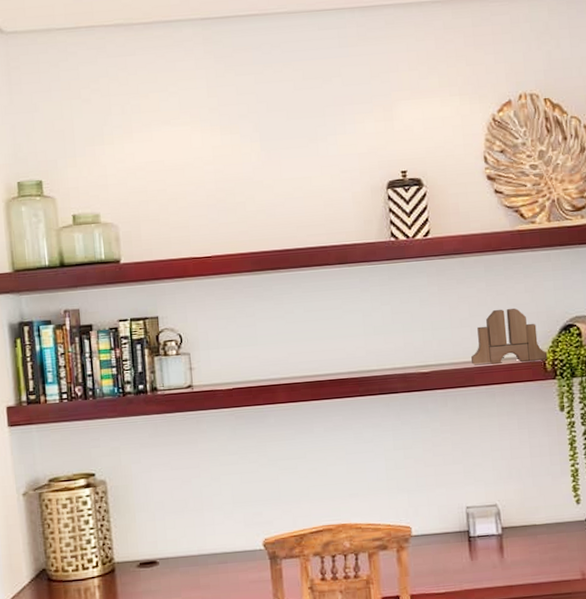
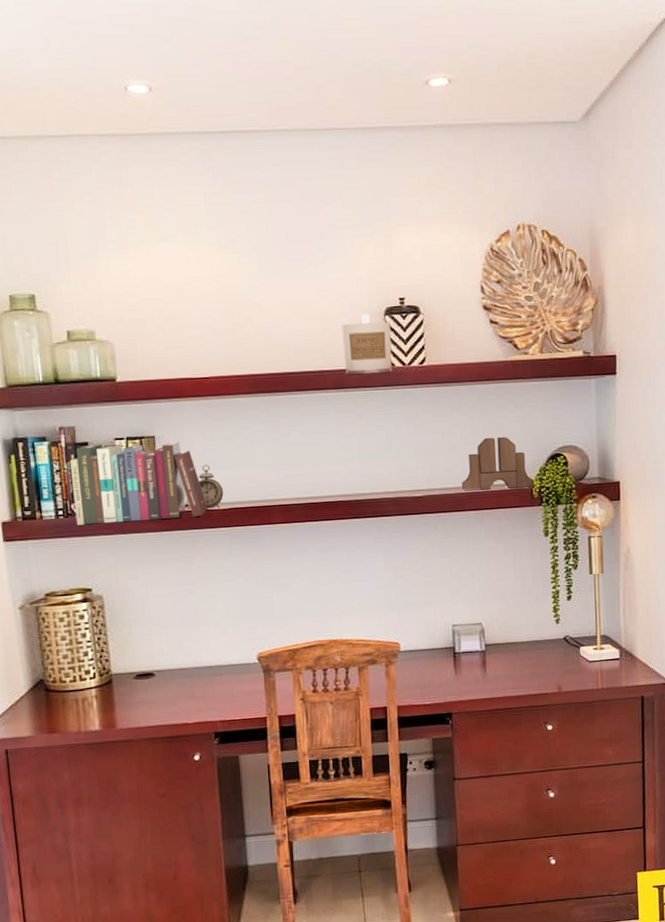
books: none [75,322,212,409] -> present [70,442,208,526]
alarm clock: none [202,344,228,389] -> present [198,464,224,509]
candle: none [344,188,396,250] -> present [341,314,392,376]

